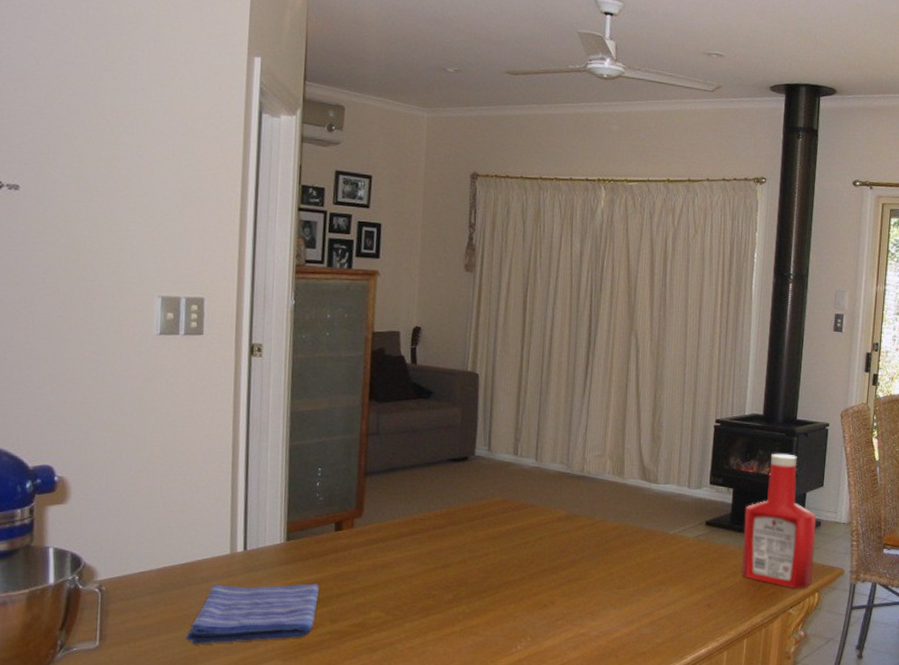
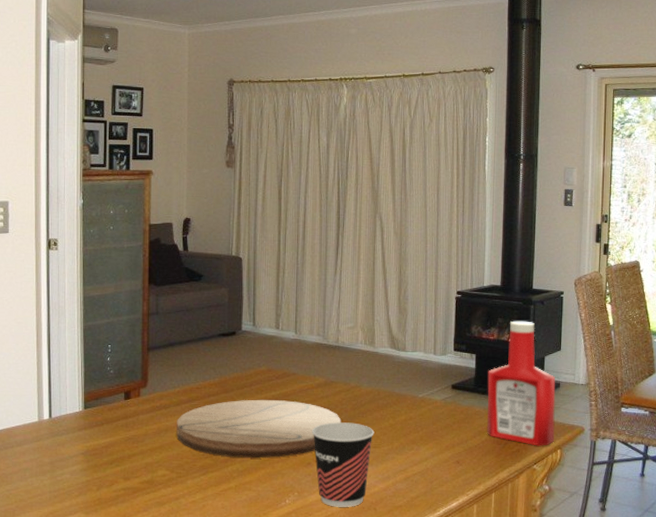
dish towel: present [186,583,319,645] -> none [5,446,113,500]
cutting board: none [394,533,583,599] -> present [176,399,341,458]
cup: none [550,560,619,654] -> present [312,422,374,507]

